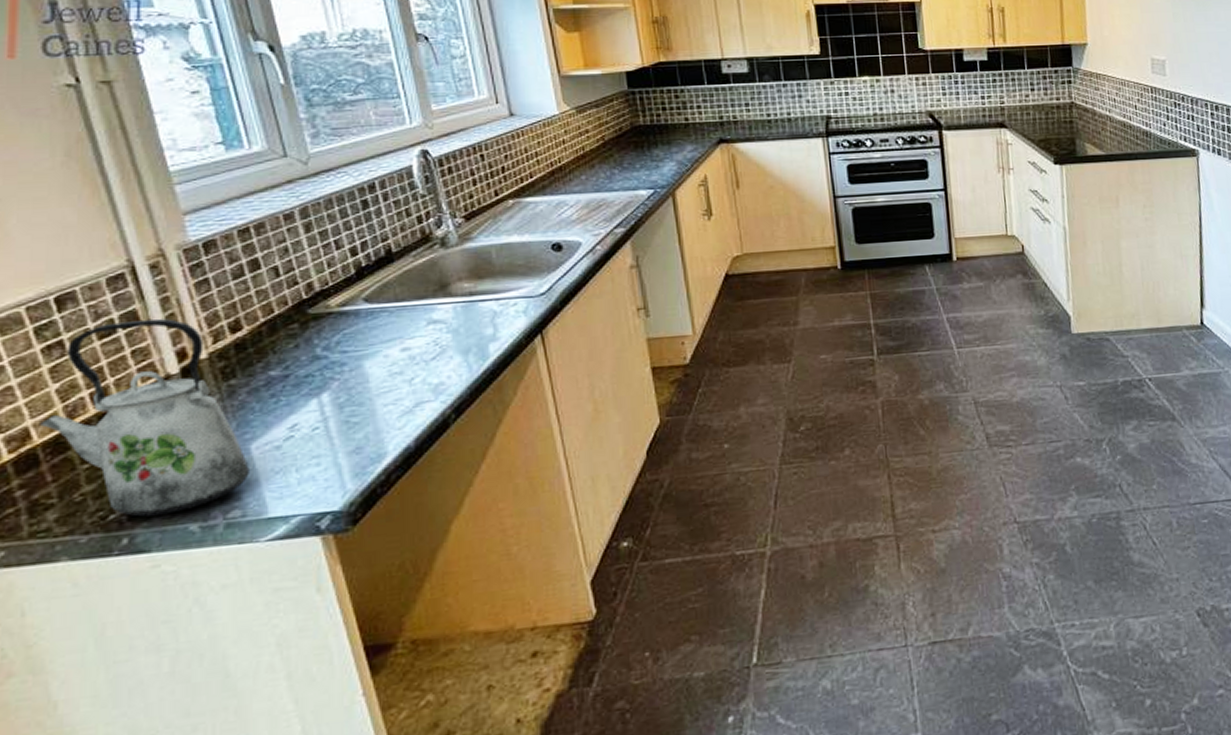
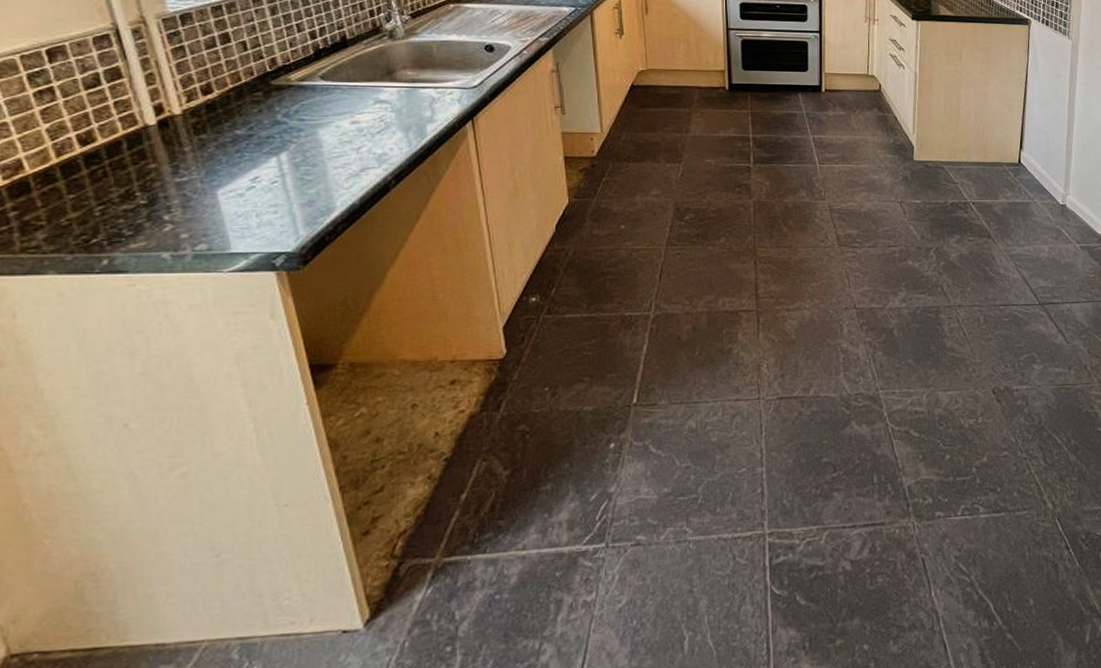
kettle: present [38,318,249,517] -> none [30,76,216,243]

